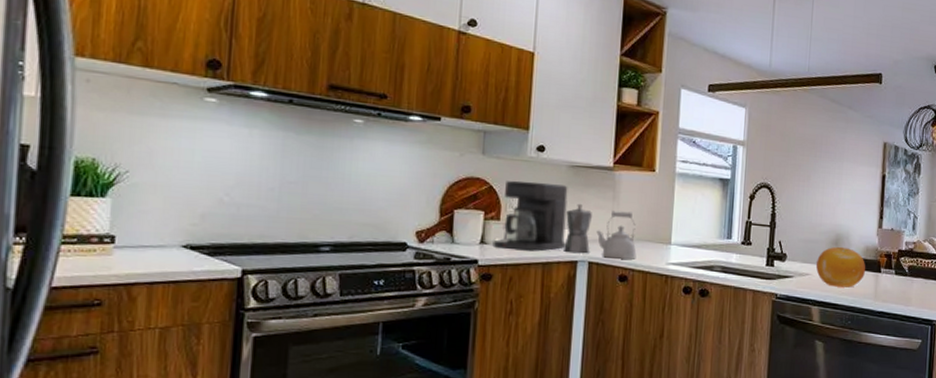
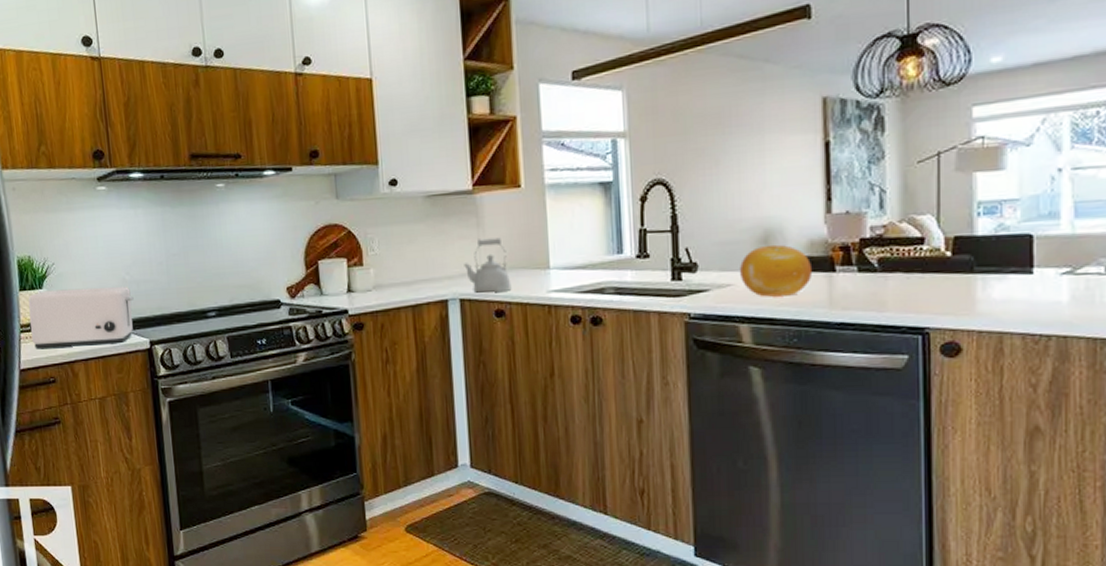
toaster: none [76,200,230,269] -> present [28,286,134,349]
coffee maker: present [493,181,568,251] -> none [359,218,433,295]
coffeepot: present [564,203,593,254] -> none [429,235,459,292]

